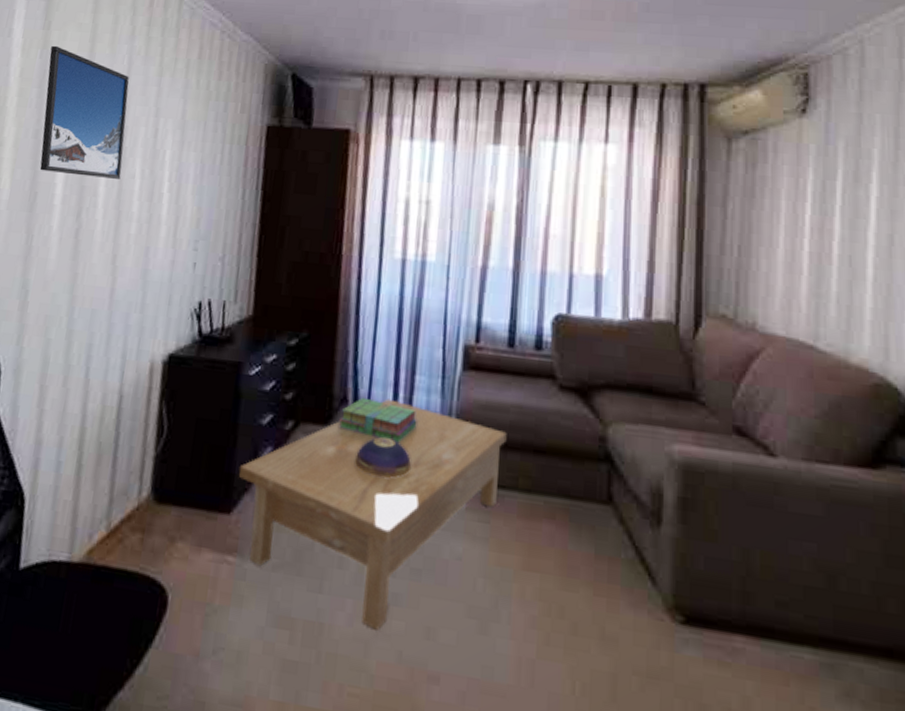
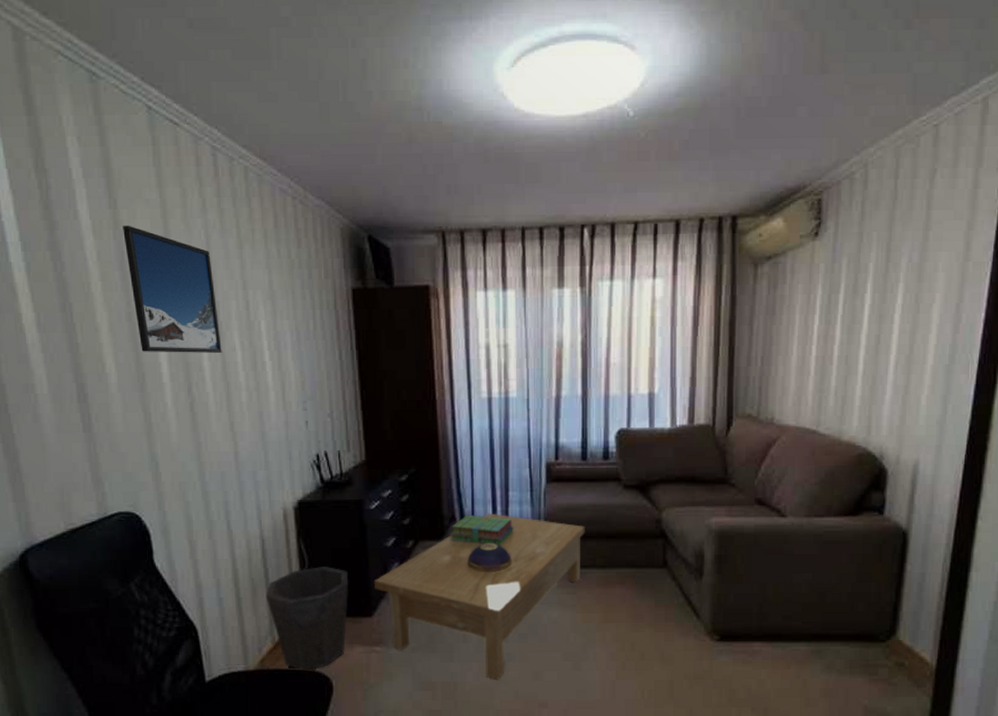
waste bin: none [110,438,212,574] -> present [265,566,349,671]

